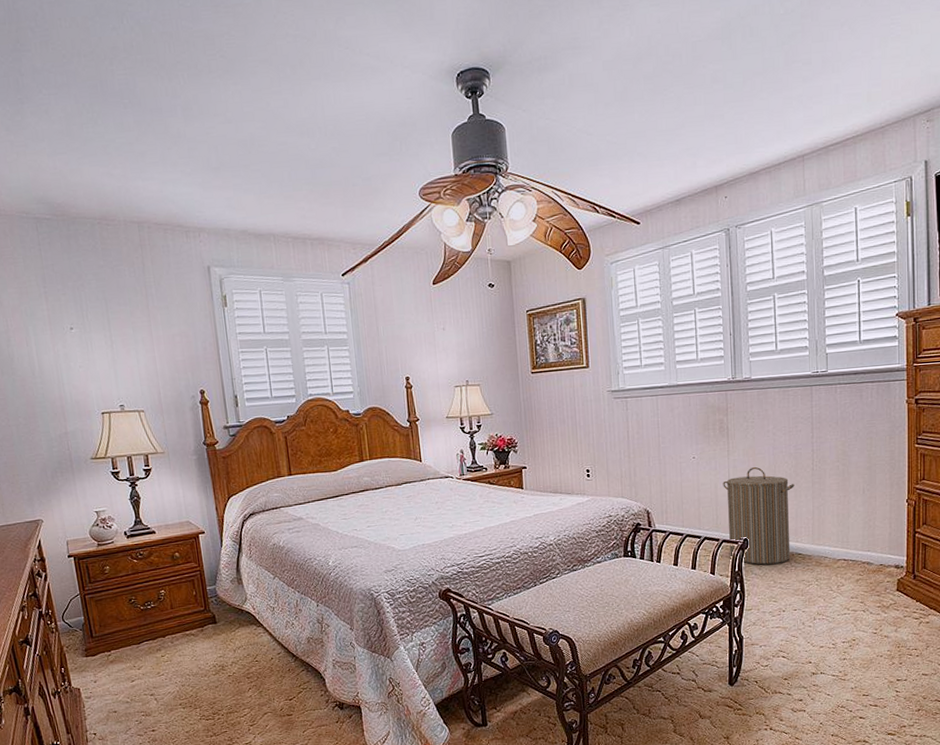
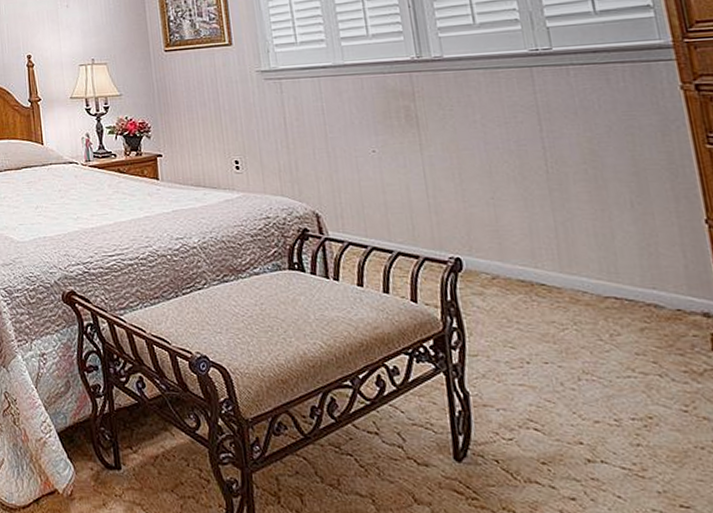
laundry hamper: present [723,466,795,565] -> none [417,165,529,295]

